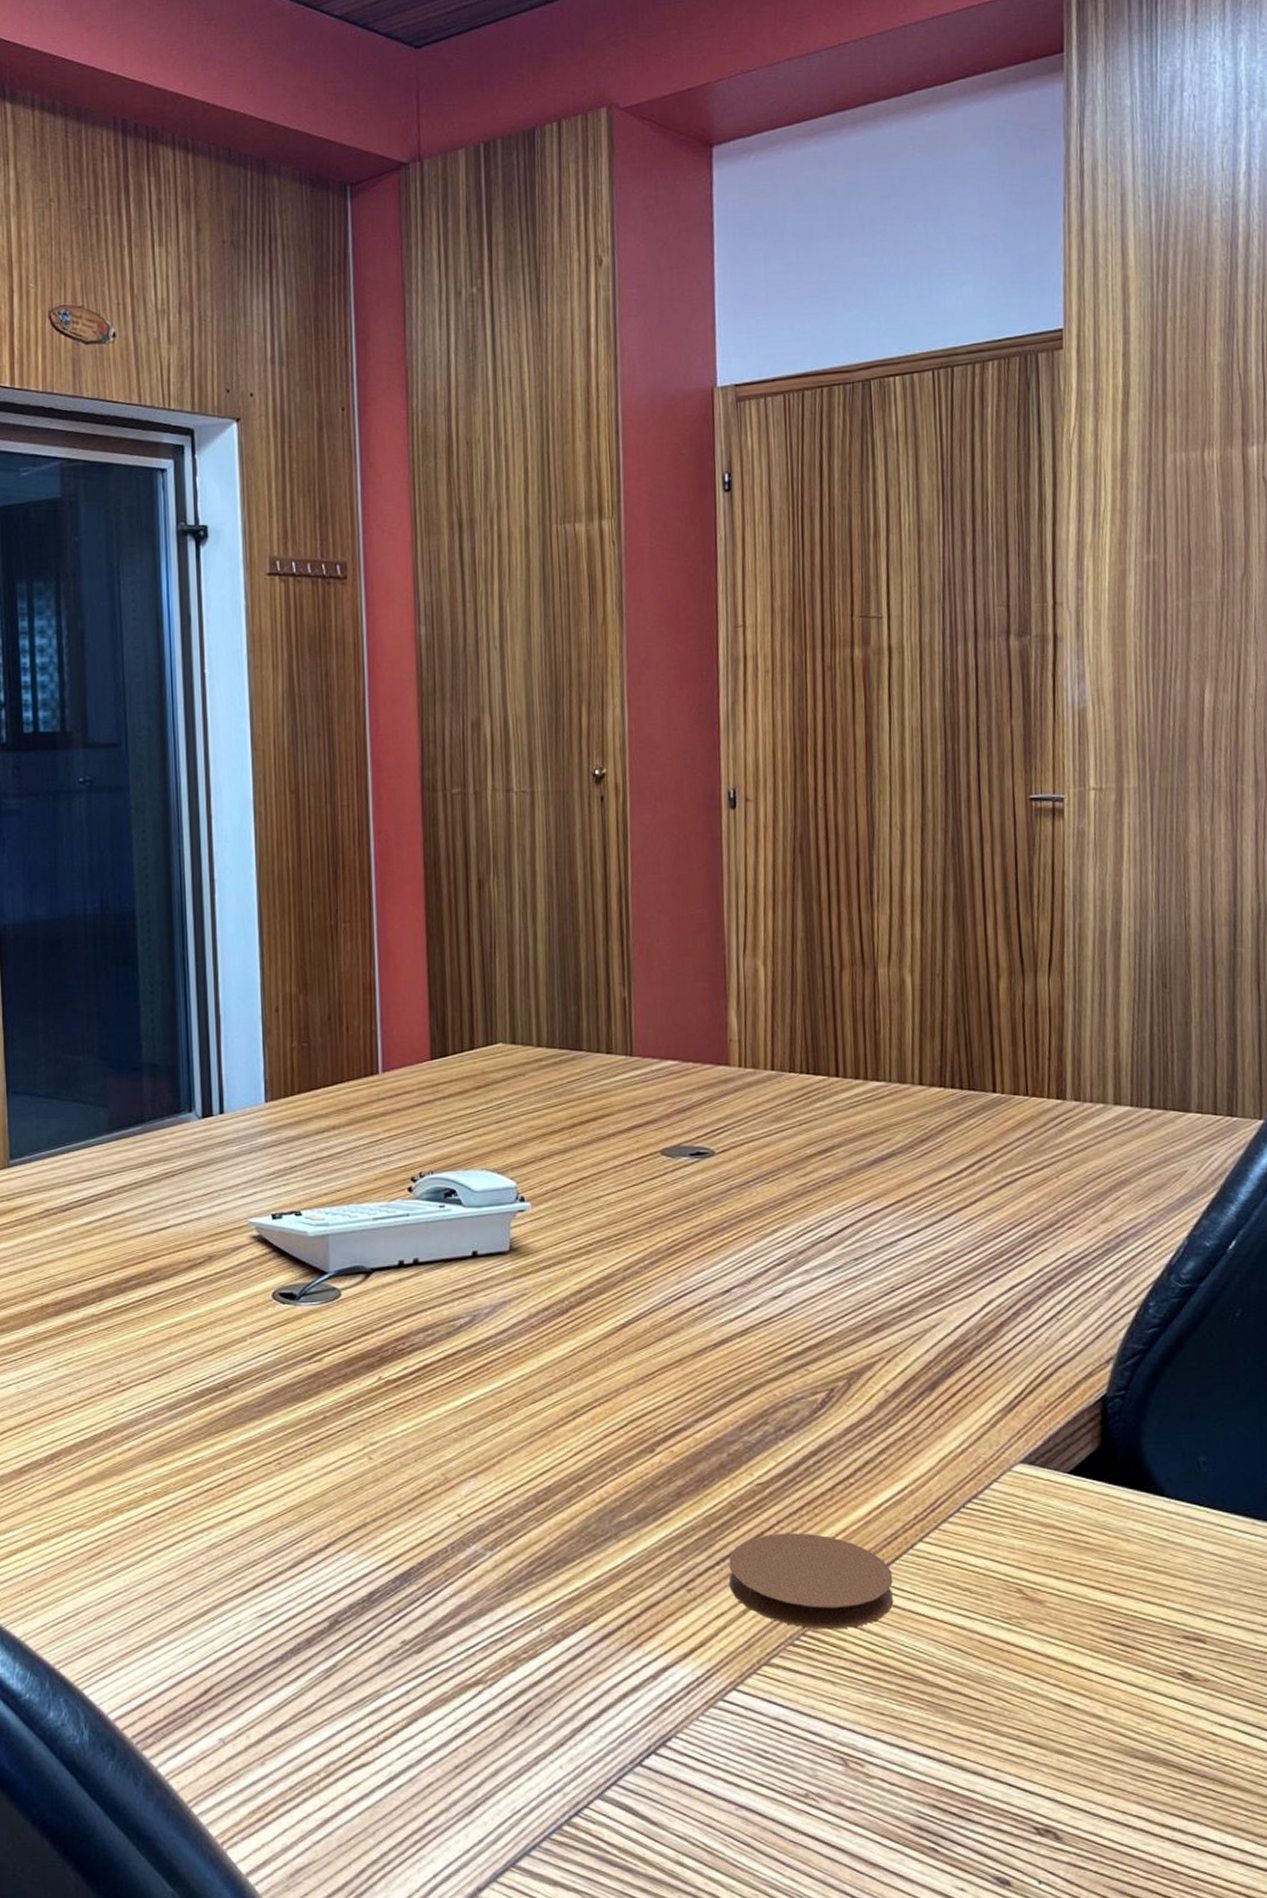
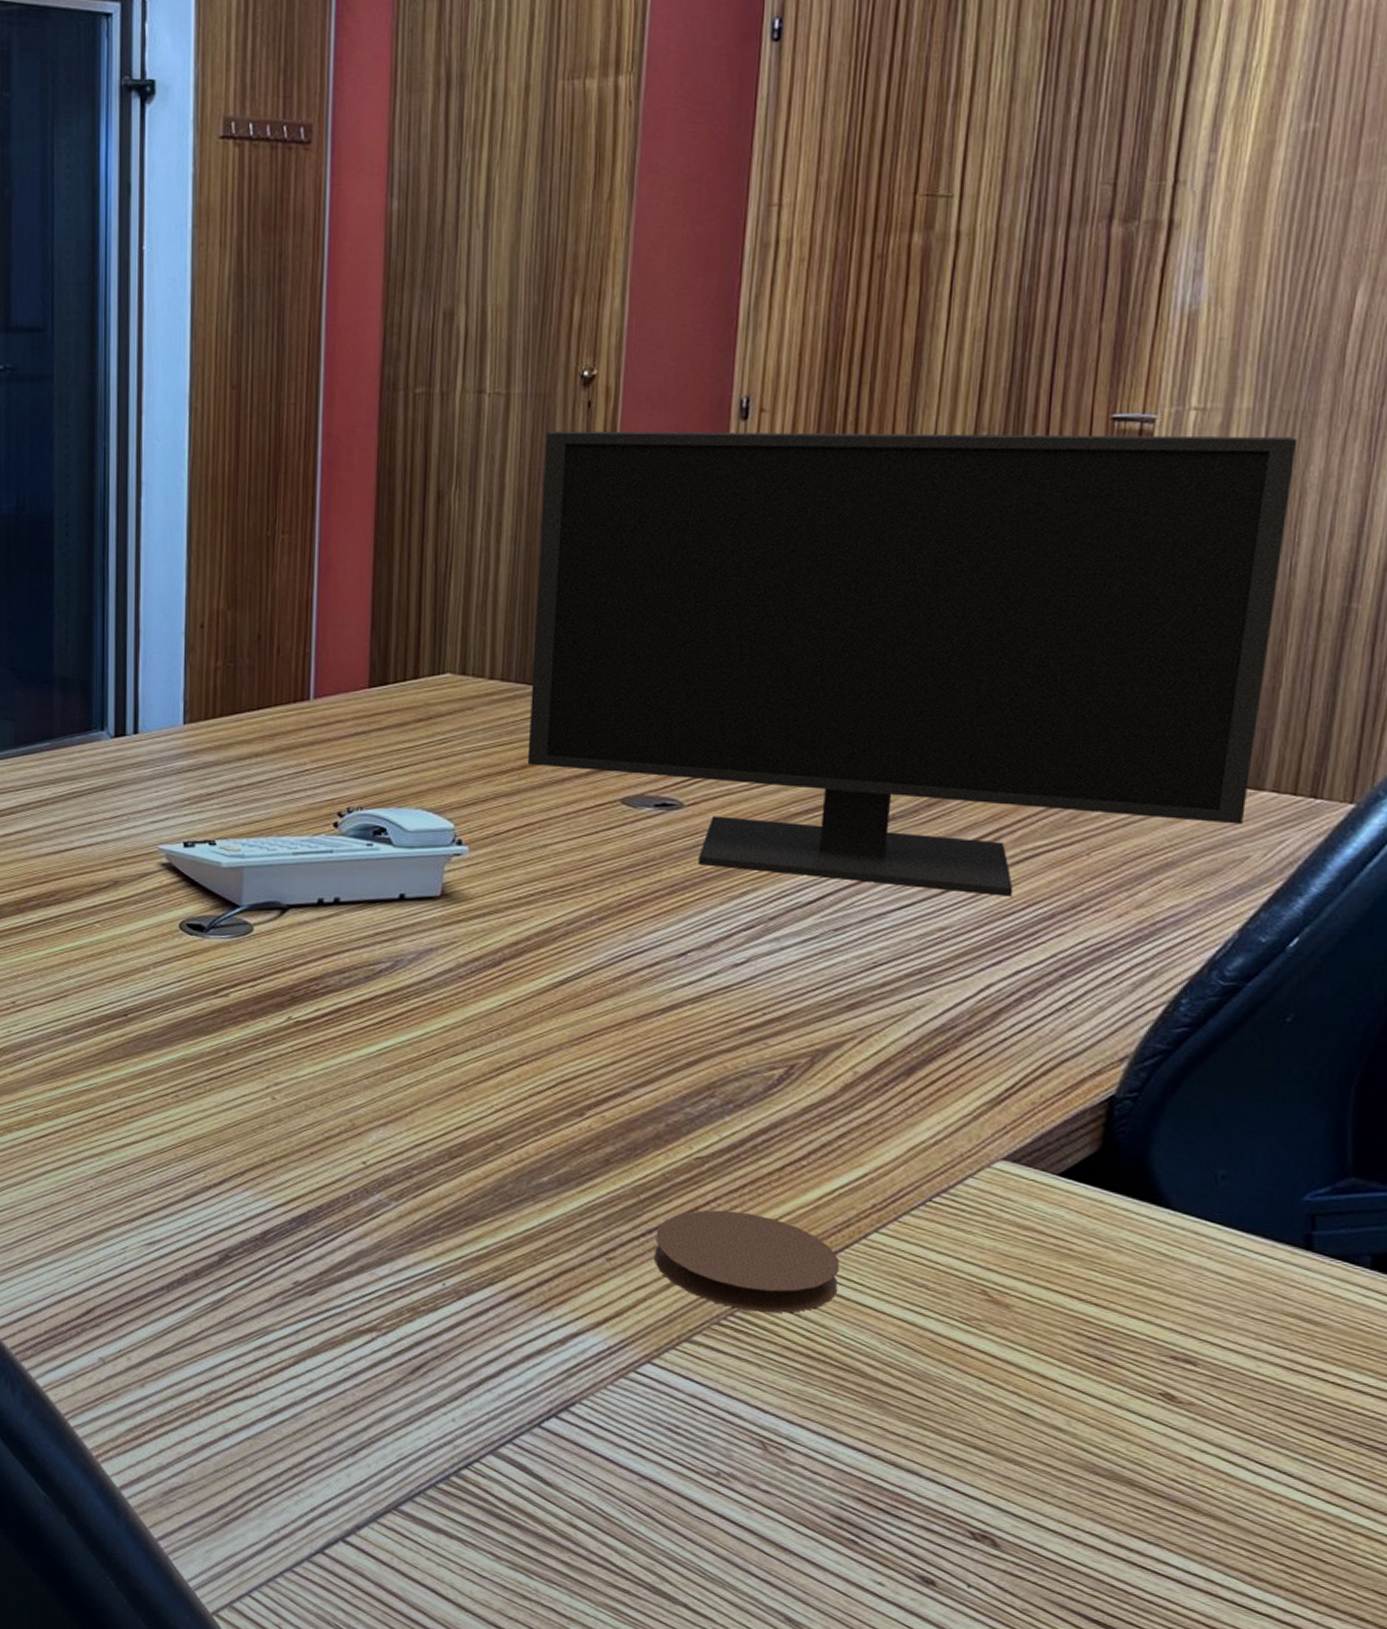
monitor: none [567,810,1178,1219] -> present [527,431,1298,896]

